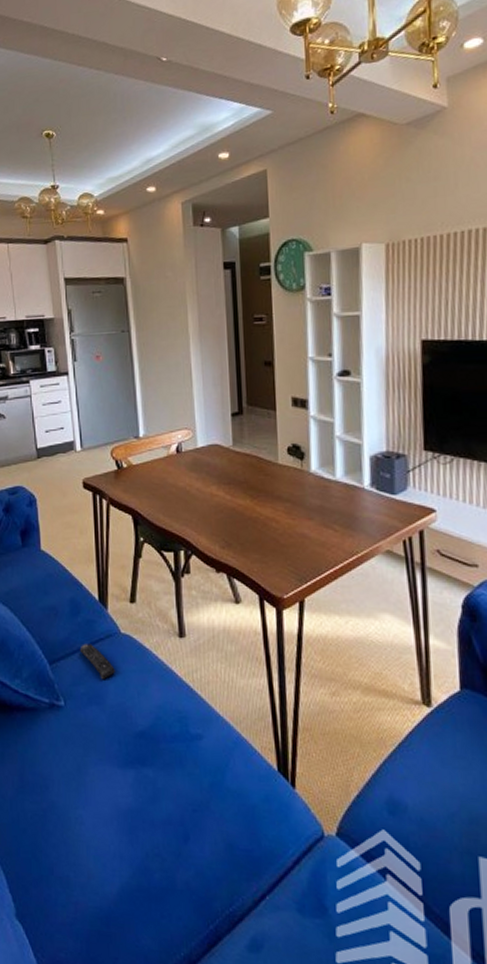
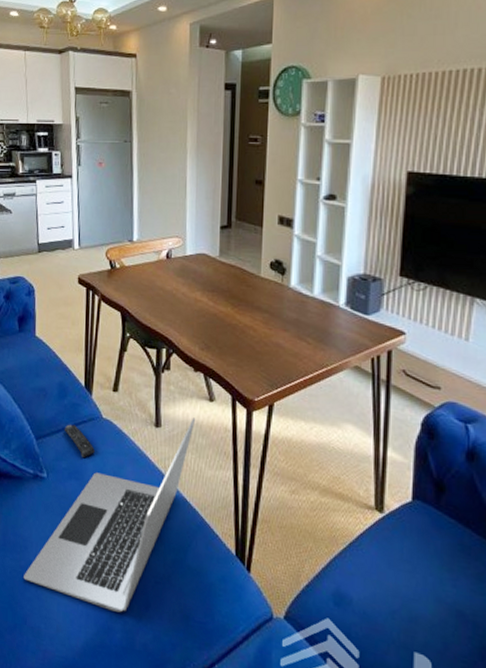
laptop: none [46,623,223,849] -> present [24,417,196,613]

